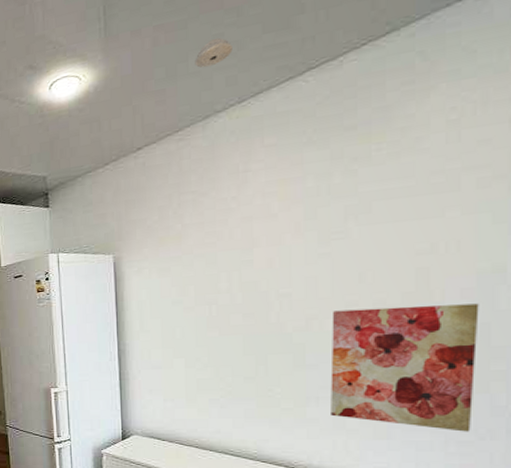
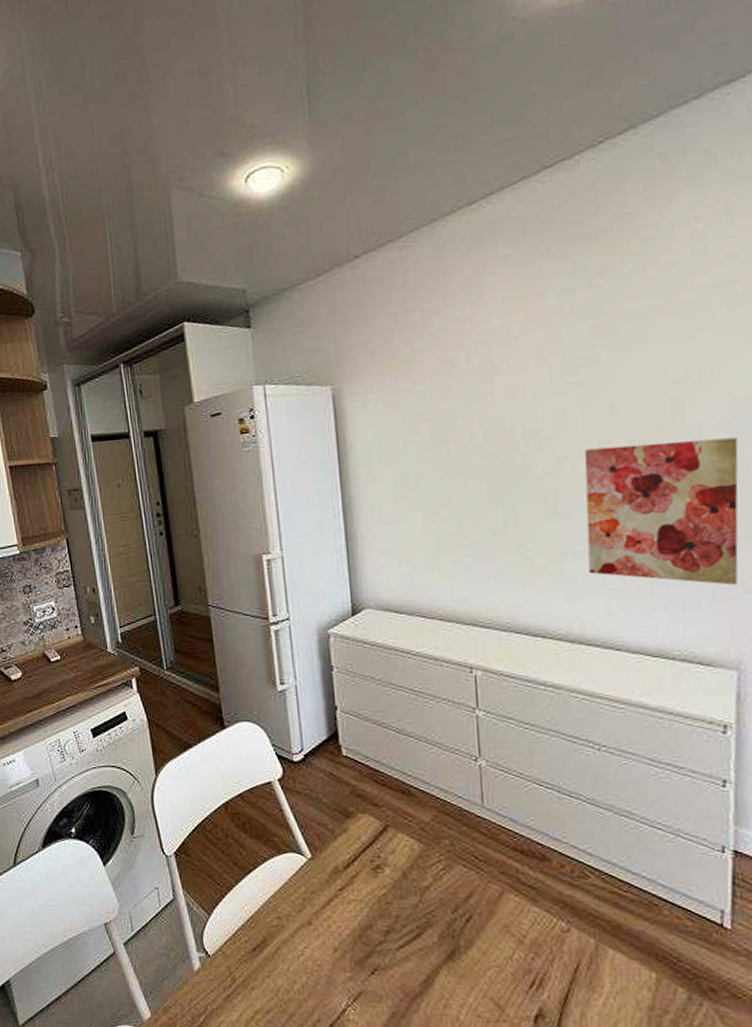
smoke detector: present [194,37,232,68] -> none [416,127,458,163]

